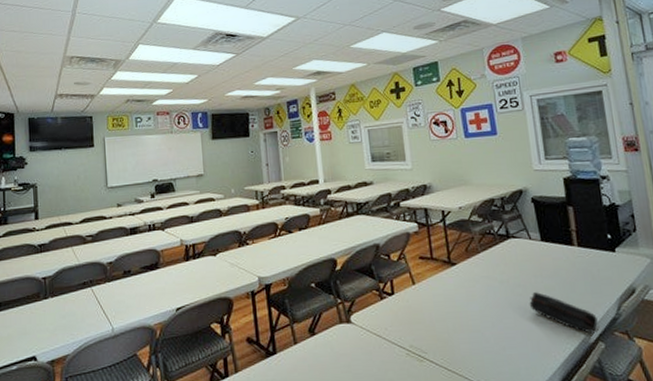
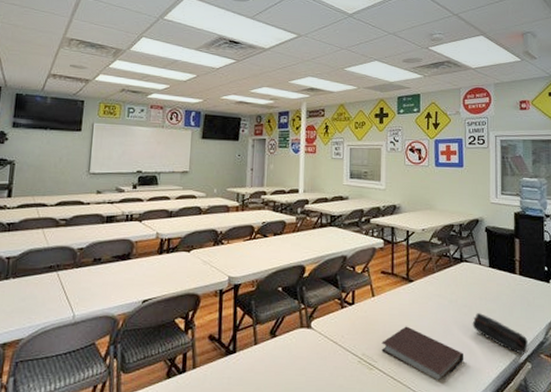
notebook: none [429,312,525,369] -> present [381,326,464,381]

